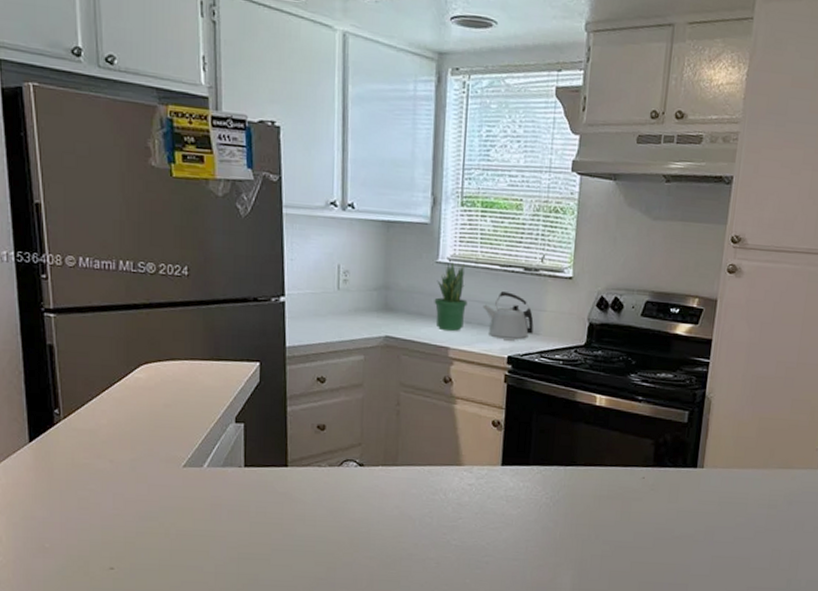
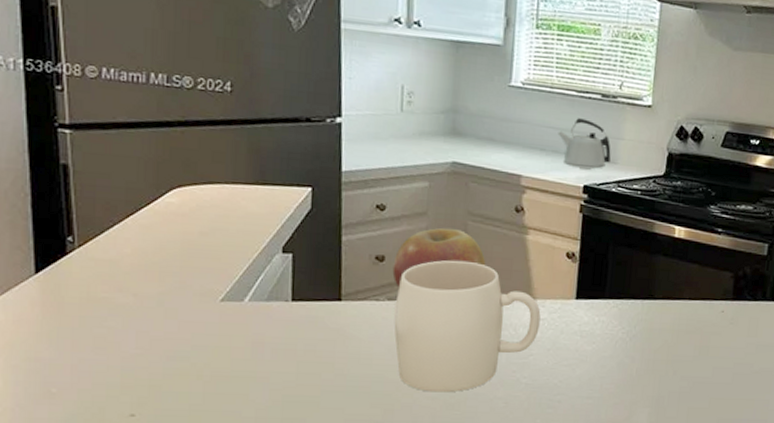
fruit: none [332,398,418,455] -> present [392,227,486,288]
mug: none [334,428,469,553] -> present [394,259,541,393]
planter: present [434,262,468,332] -> none [506,86,542,159]

